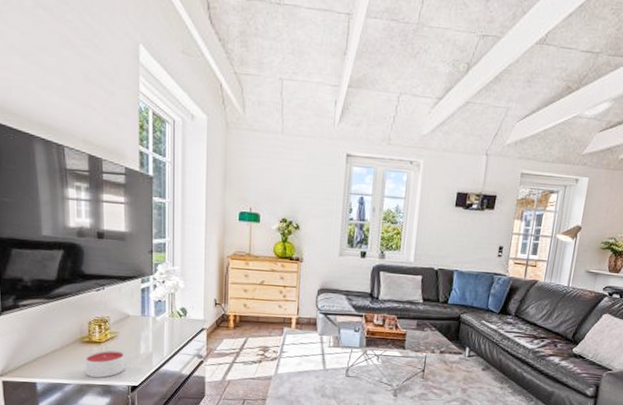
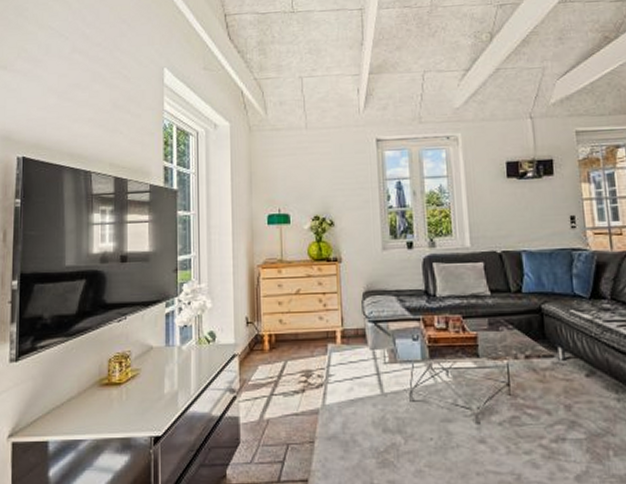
candle: present [86,350,124,378] -> none [104,391,146,430]

